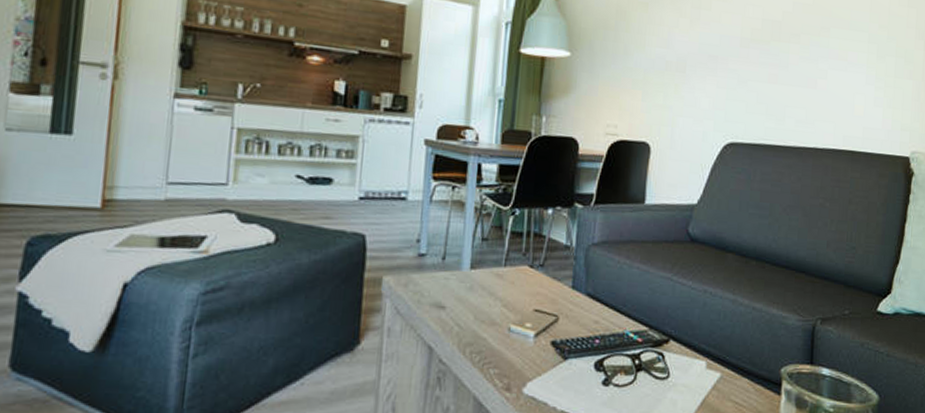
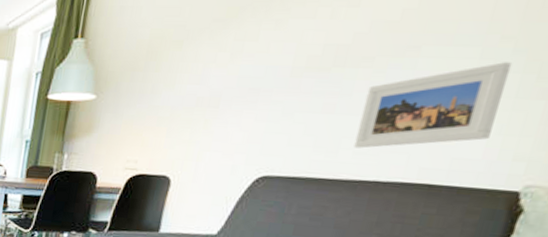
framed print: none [795,46,889,117] -> present [353,62,513,149]

